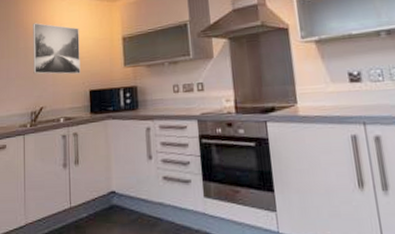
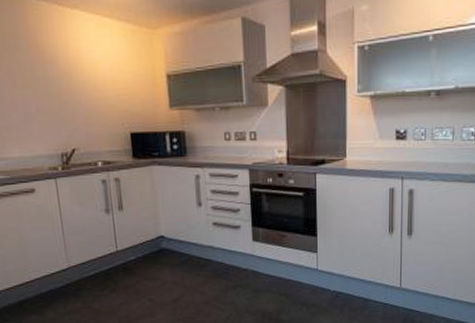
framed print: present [33,23,81,75] -> none [51,46,118,114]

